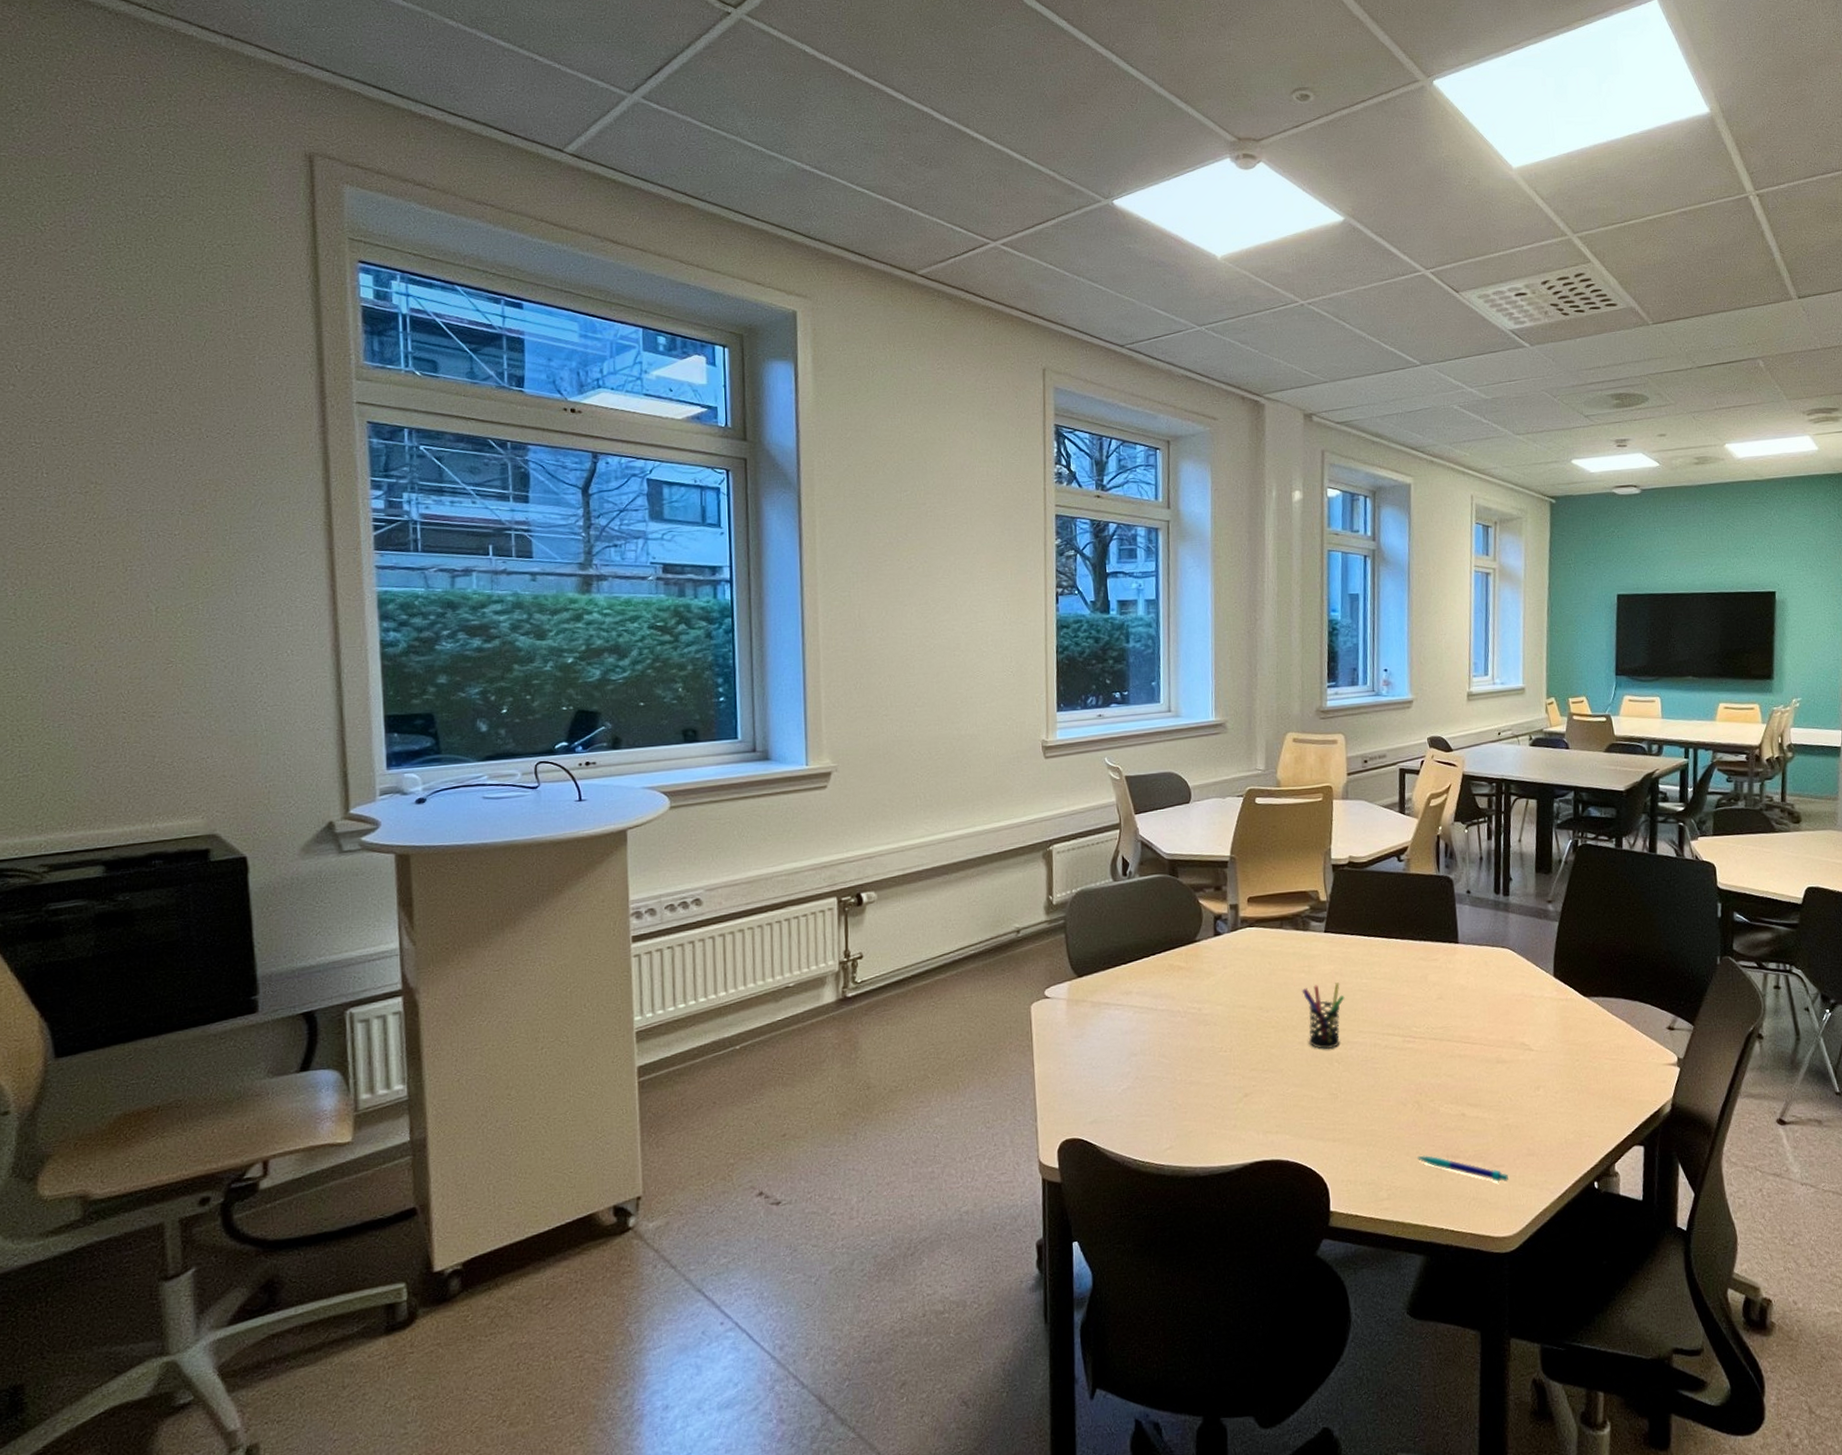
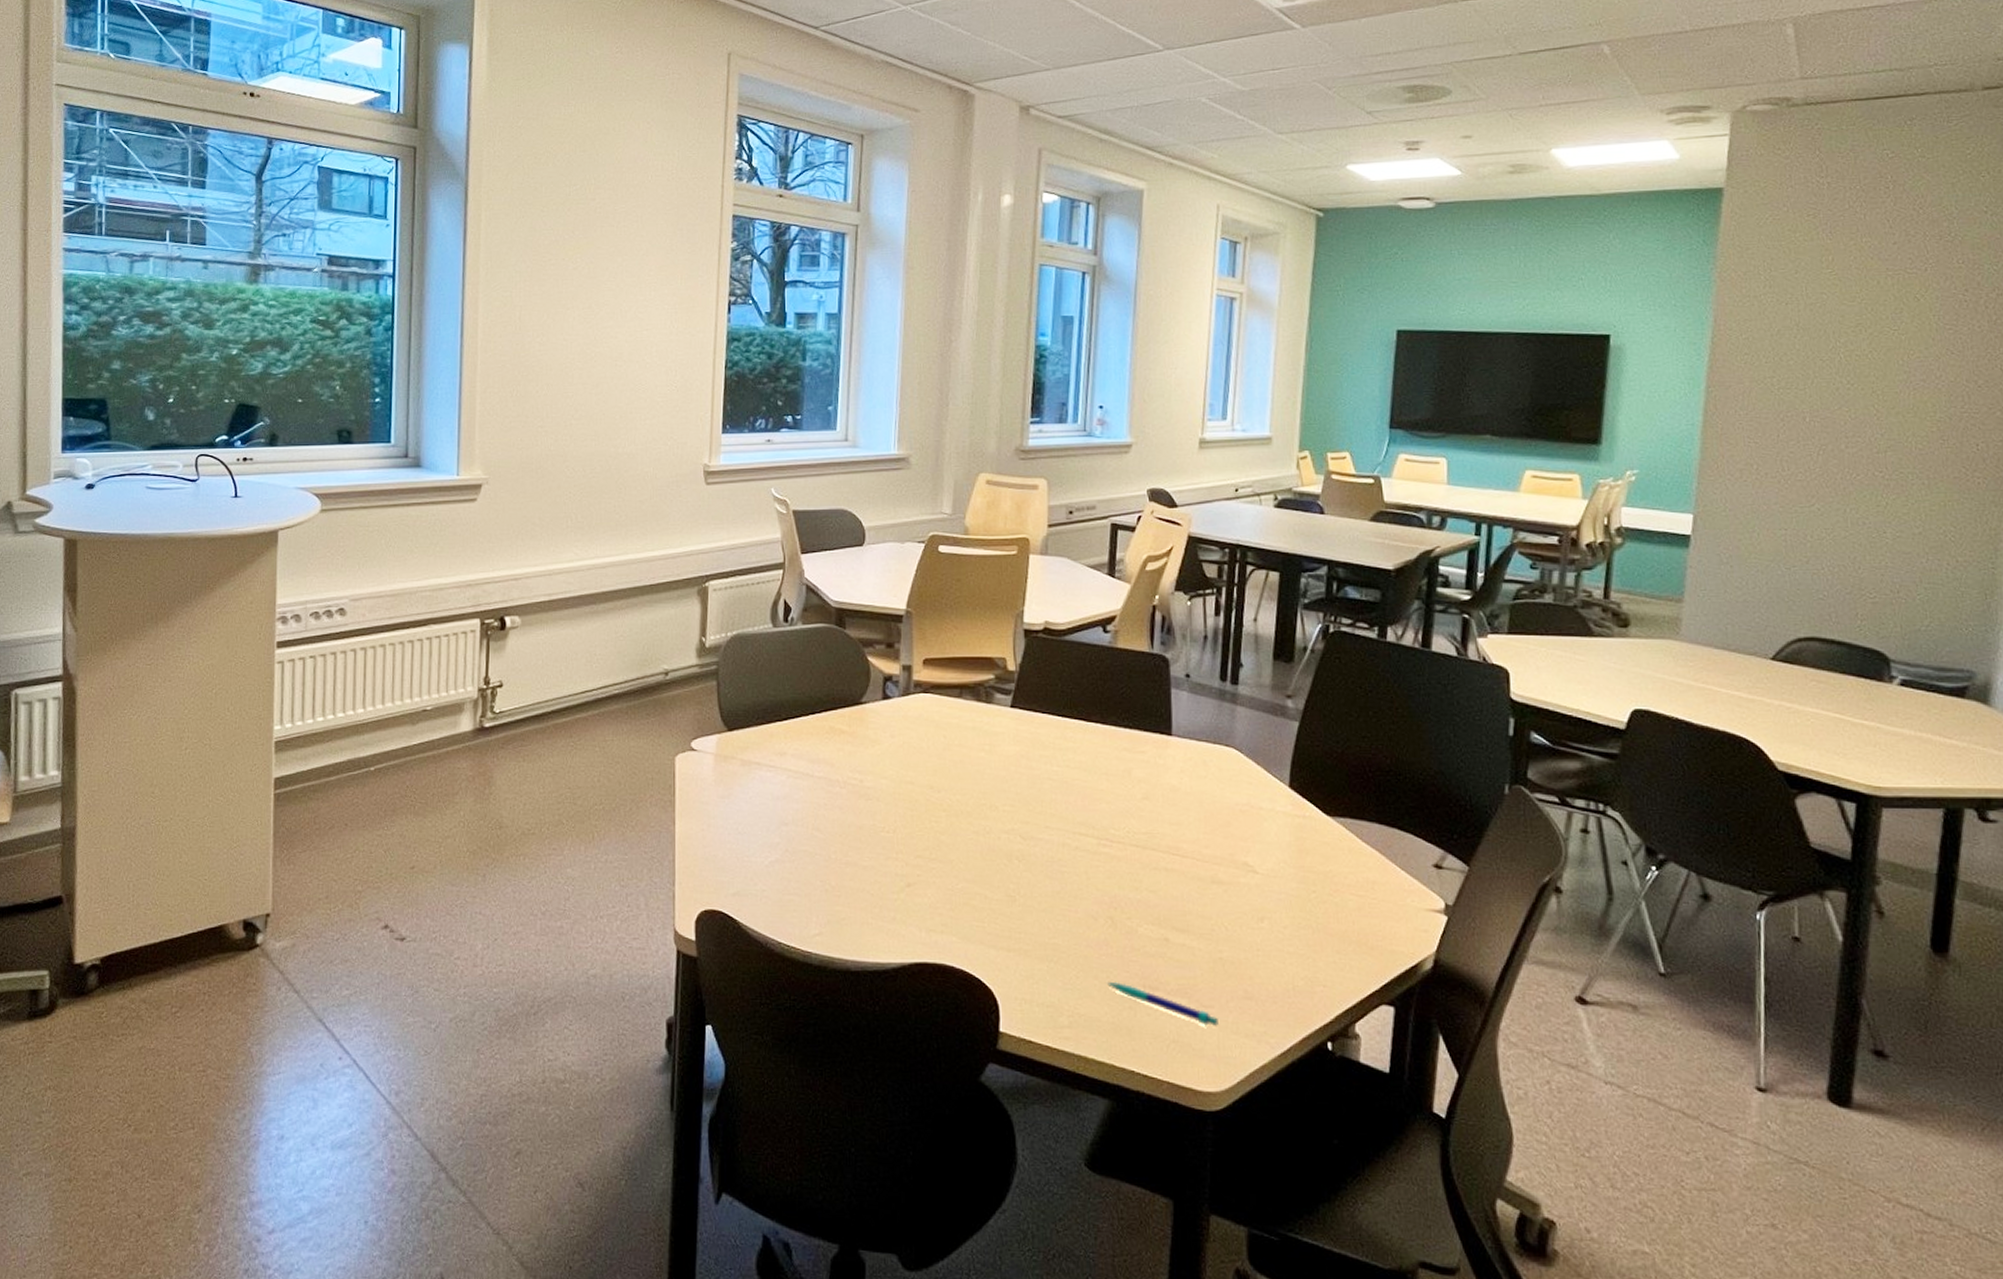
pen holder: present [1301,982,1345,1050] -> none [980,767,1031,844]

